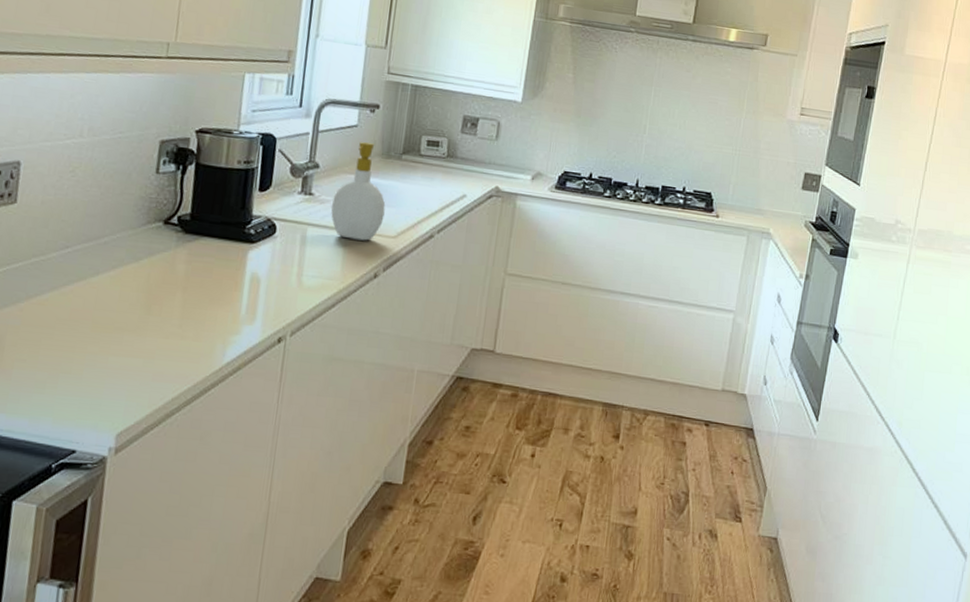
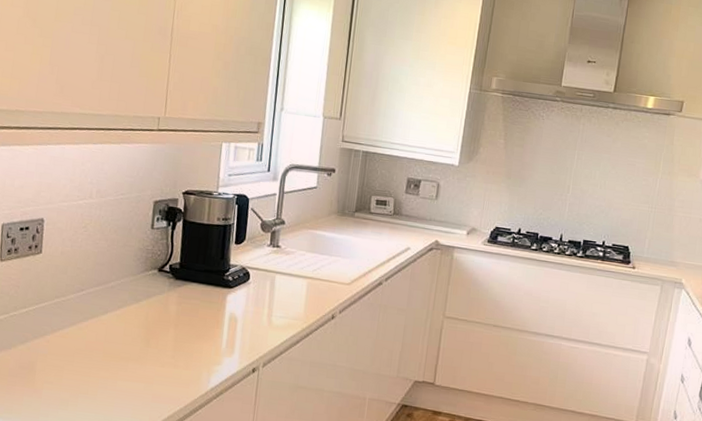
soap bottle: present [330,142,386,241] -> none [295,201,341,287]

